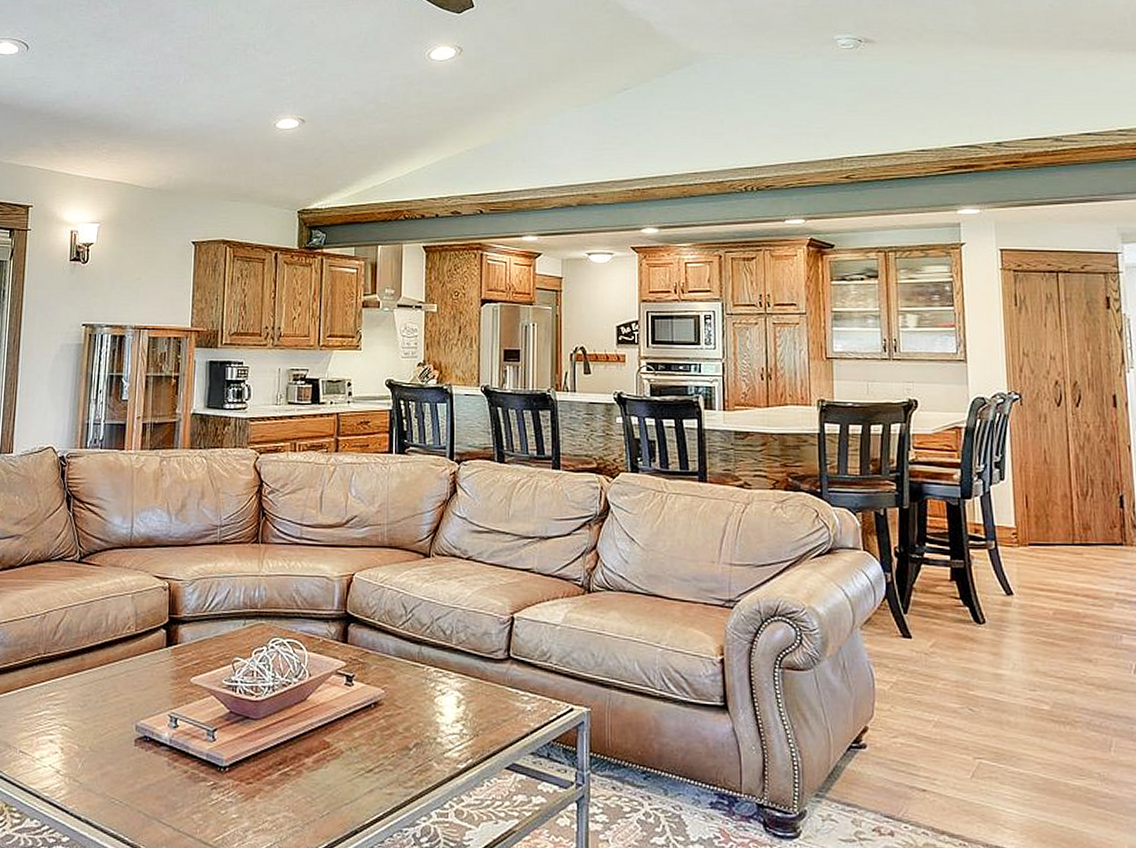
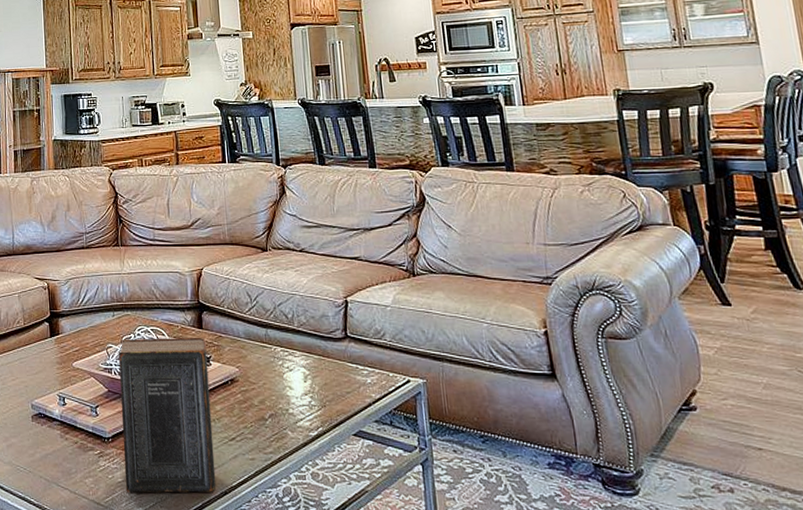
book: none [240,652,350,832] -> present [119,337,217,493]

